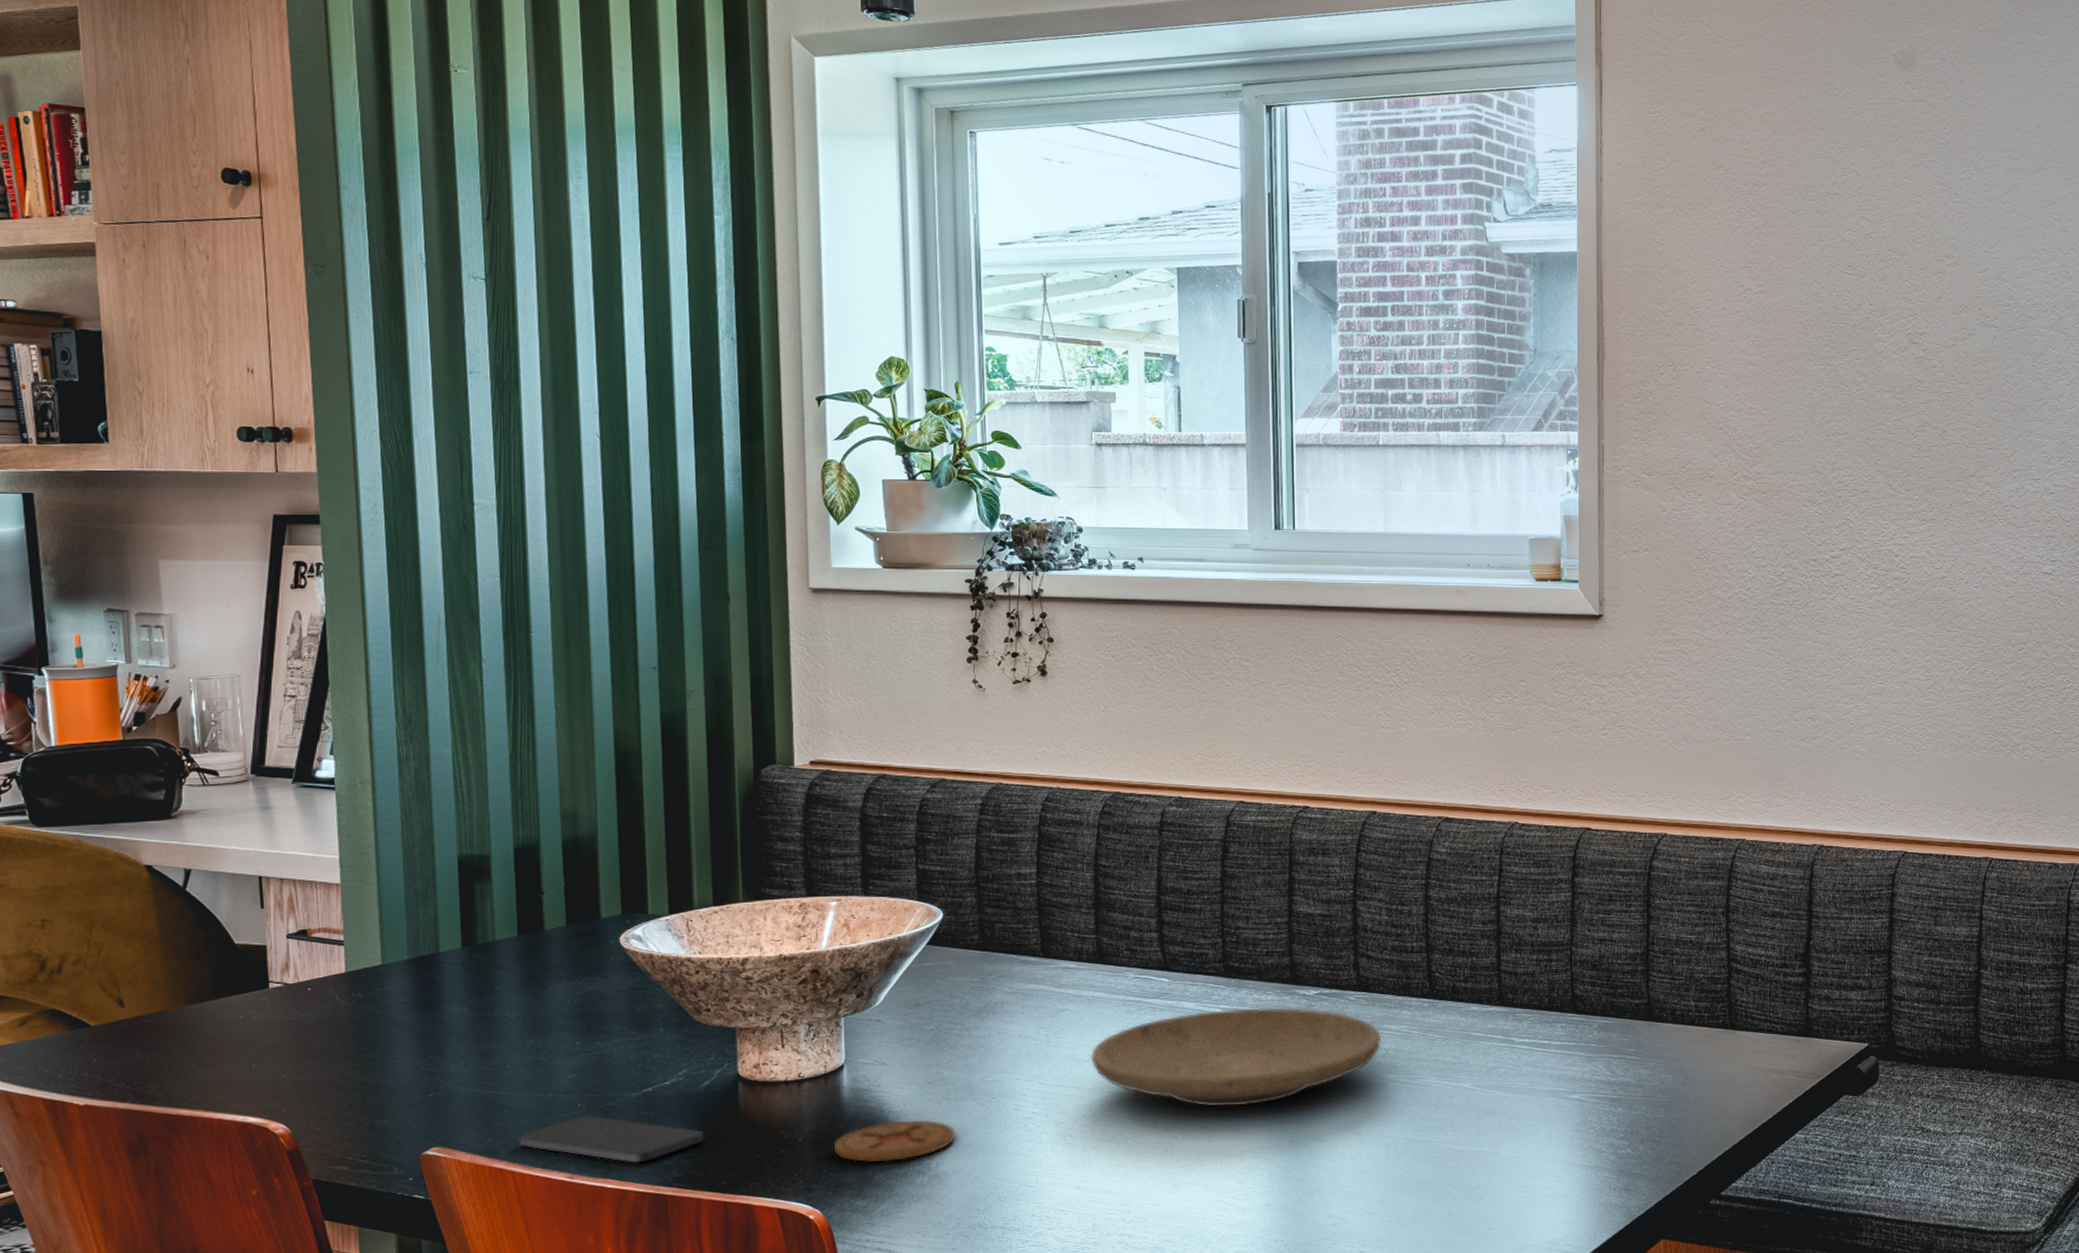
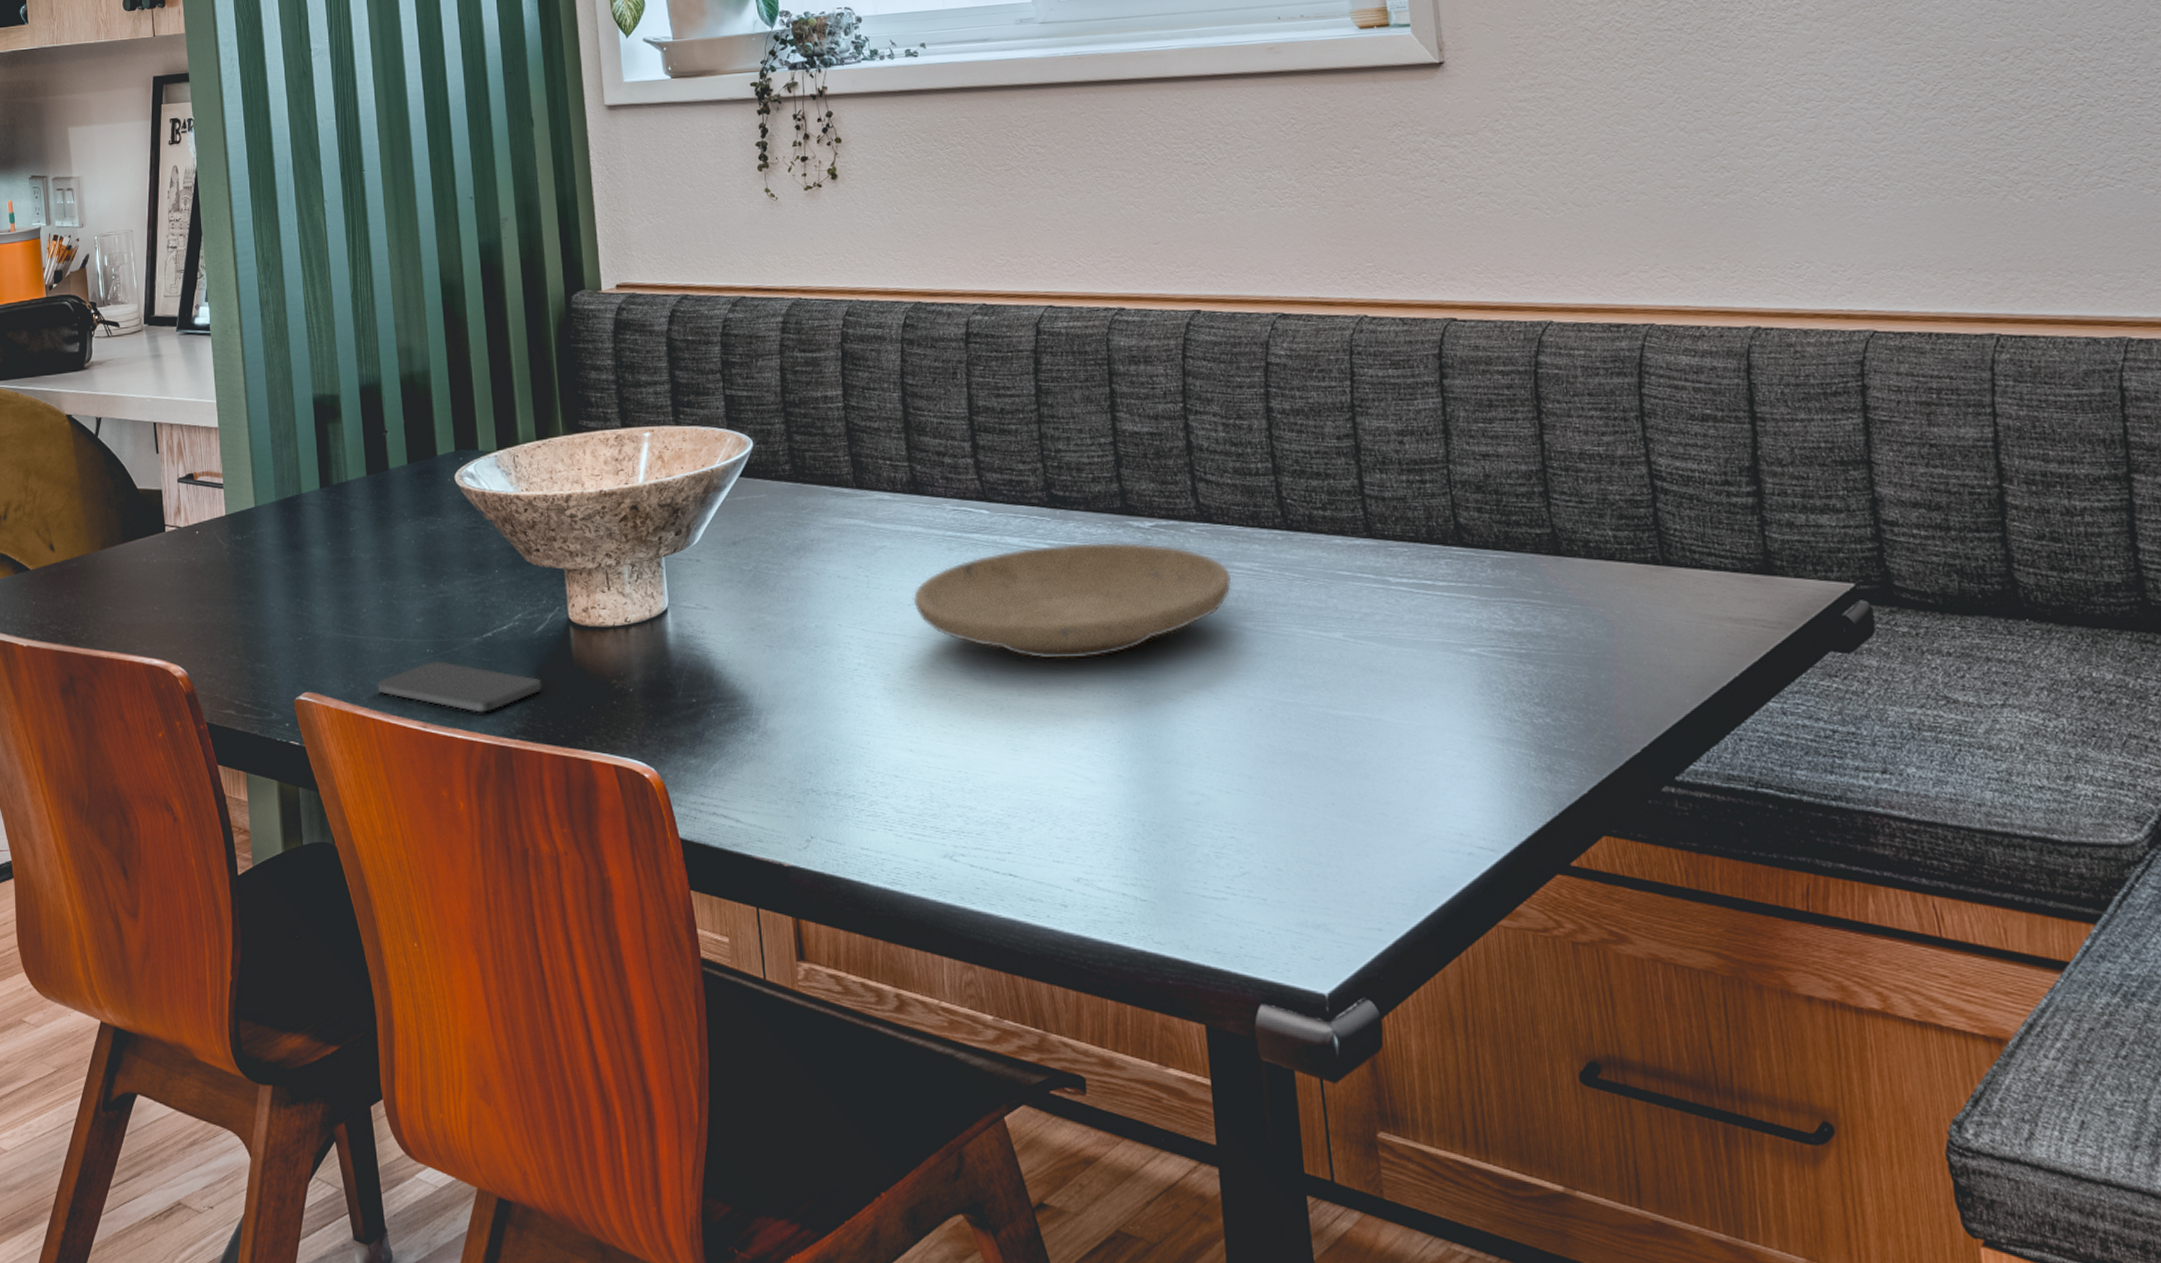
coaster: present [833,1119,956,1163] -> none [663,670,783,717]

